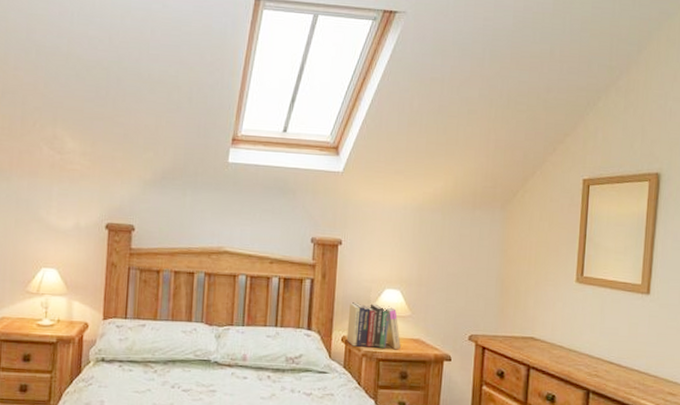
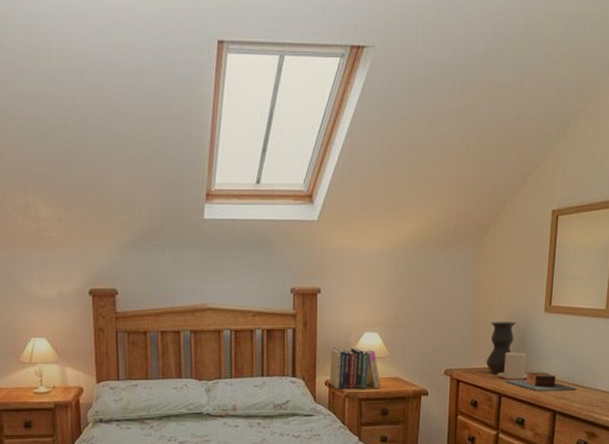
vase: none [513,289,546,345] -> present [486,322,517,375]
candle: none [526,322,559,353] -> present [497,352,528,380]
wooden box: none [534,344,612,369] -> present [505,371,577,392]

